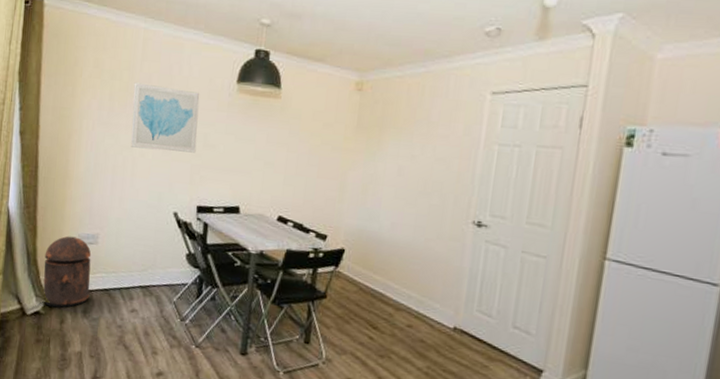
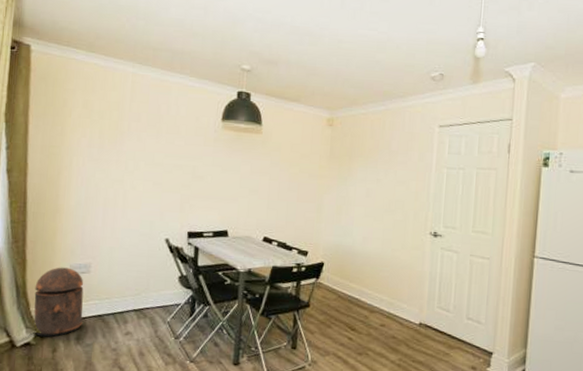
wall art: present [131,82,200,153] -> none [121,121,187,184]

